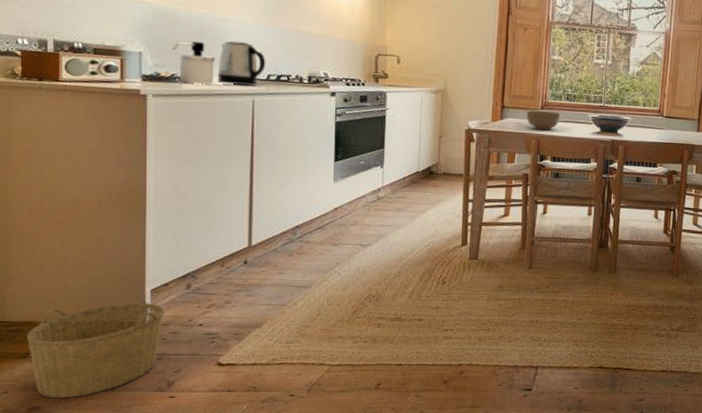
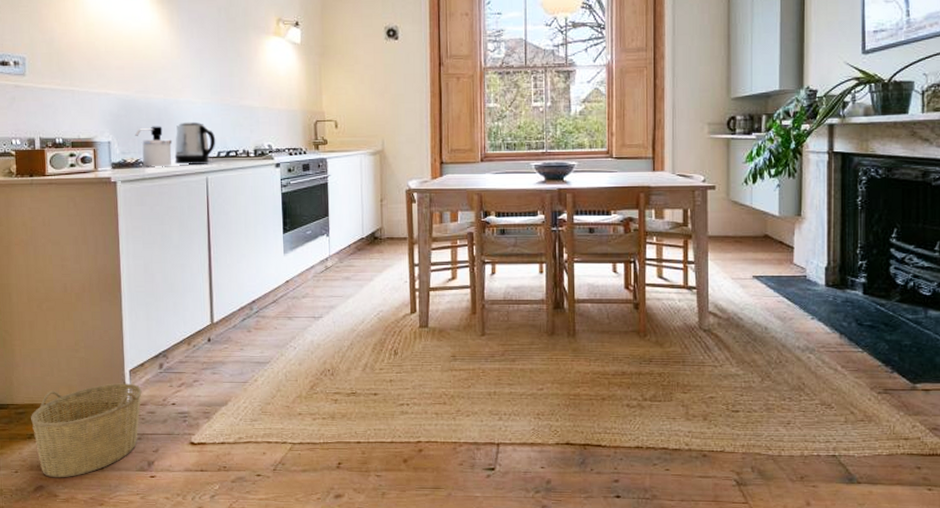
bowl: present [526,110,561,131] -> none [466,163,502,184]

